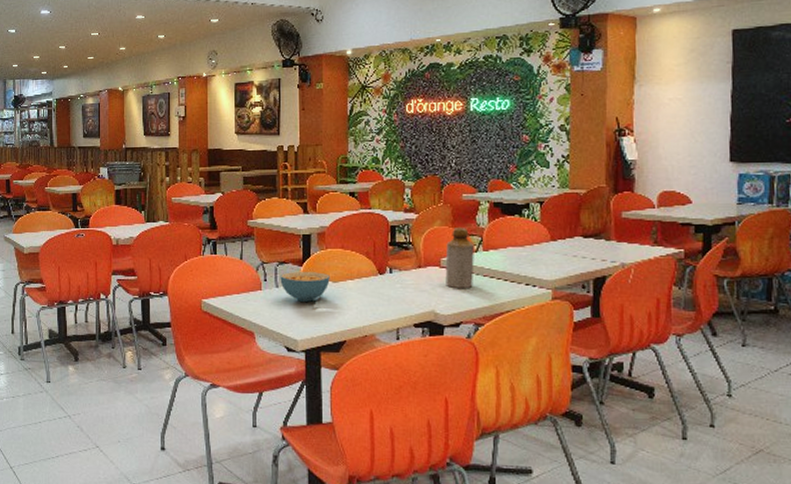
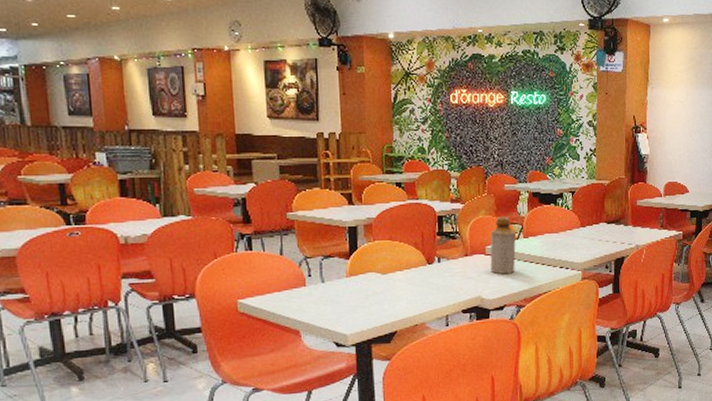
cereal bowl: present [280,271,330,302] -> none [325,264,379,296]

